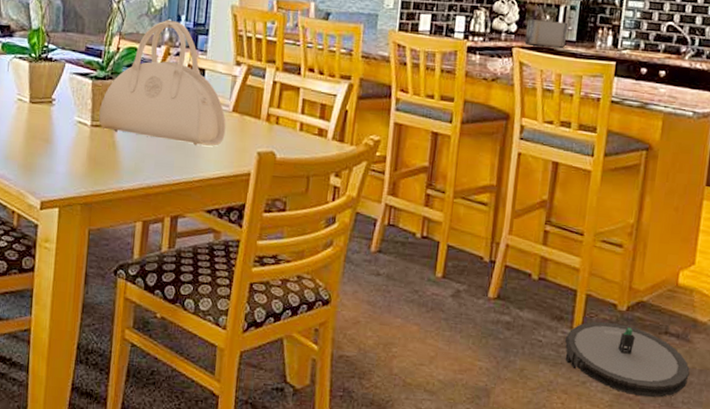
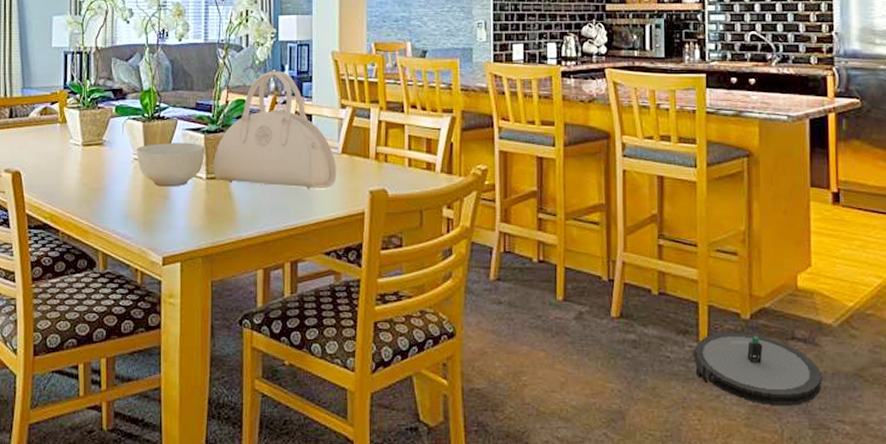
bowl: none [20,85,92,132] -> present [136,143,205,187]
toaster: present [524,19,569,49] -> none [615,40,656,66]

